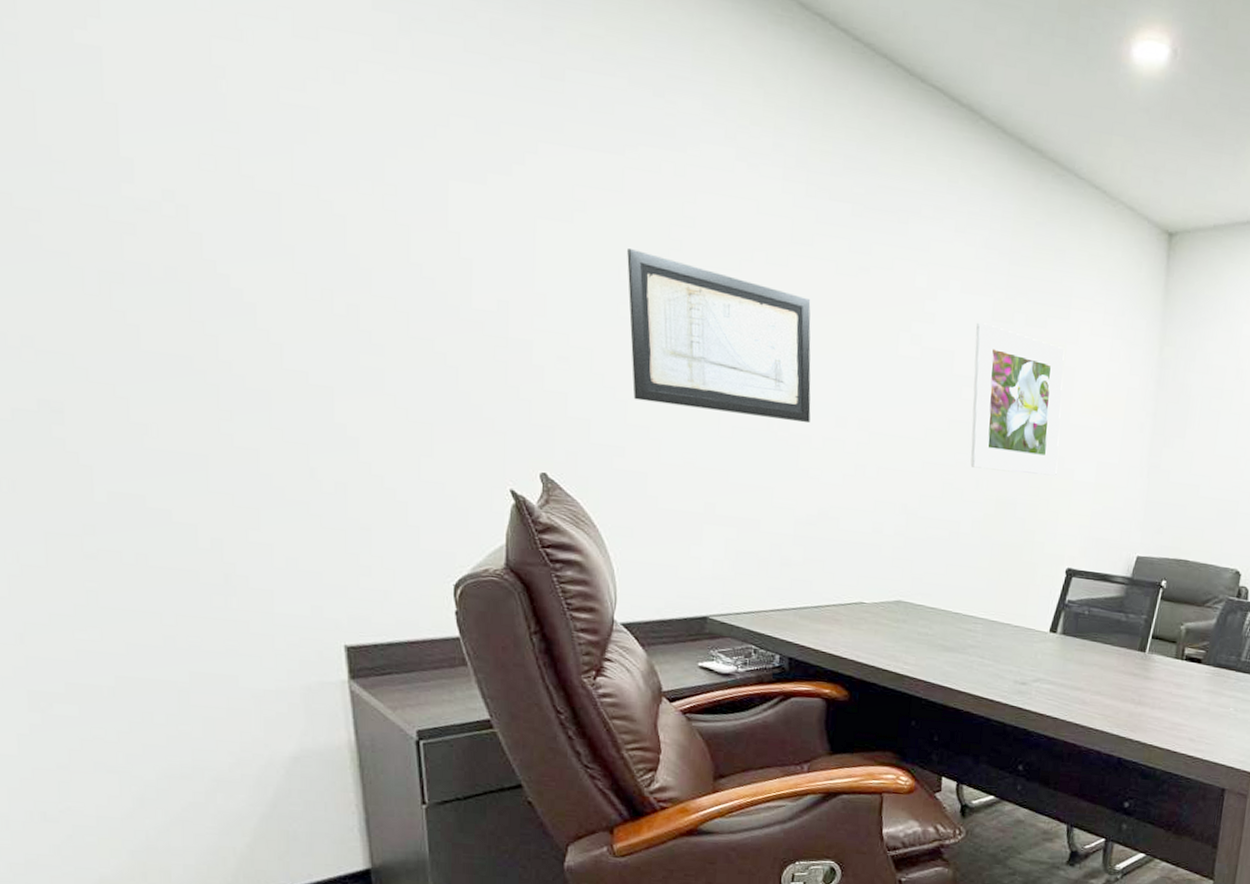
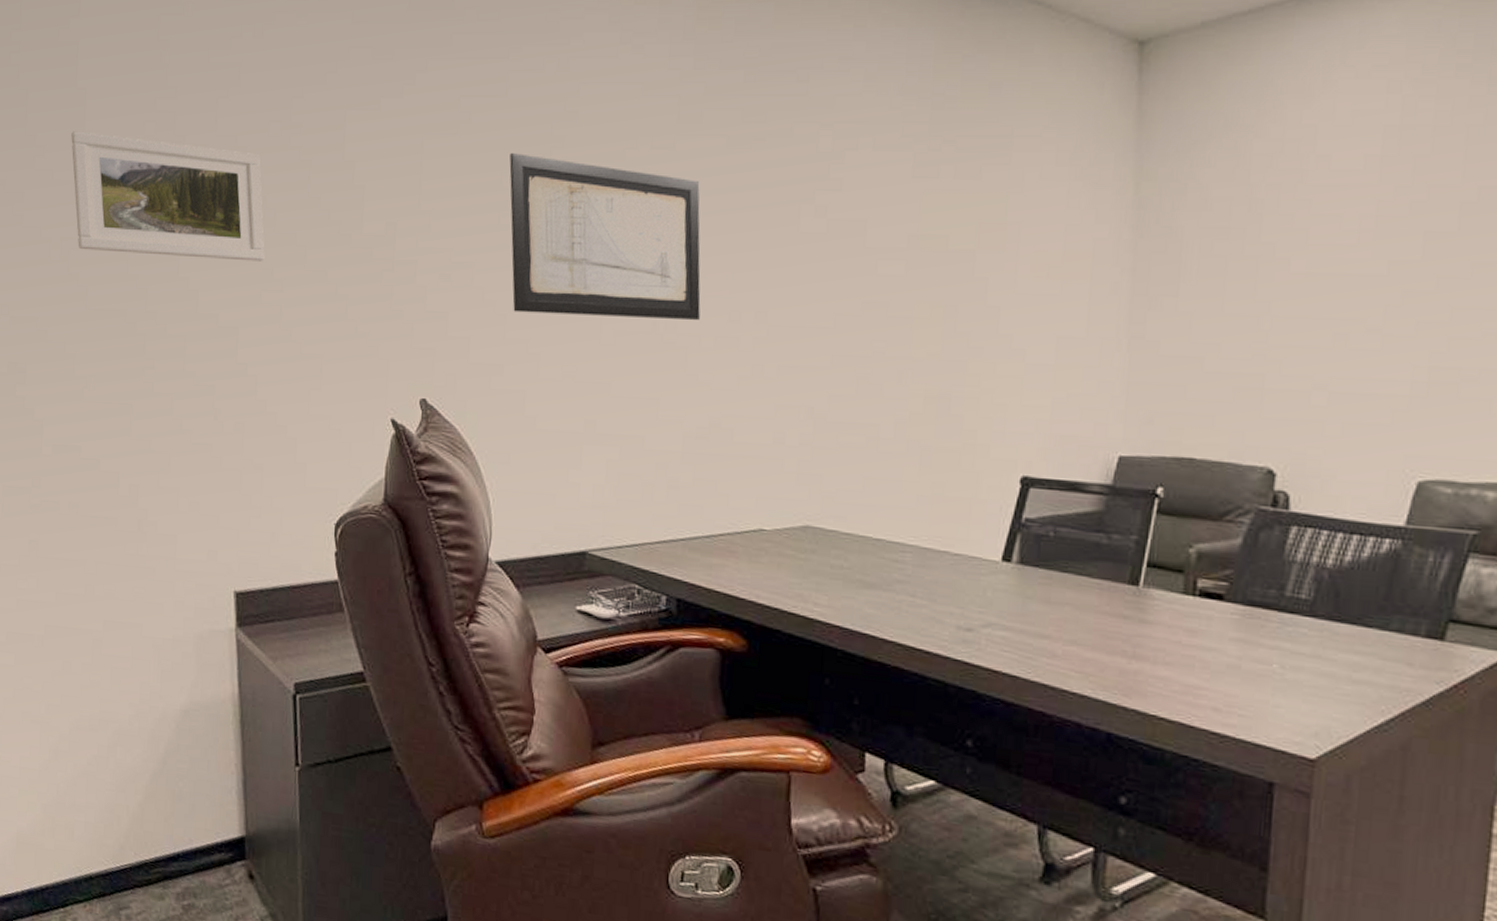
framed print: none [101,150,361,323] -> present [71,131,265,262]
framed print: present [970,322,1065,476] -> none [890,182,1007,360]

